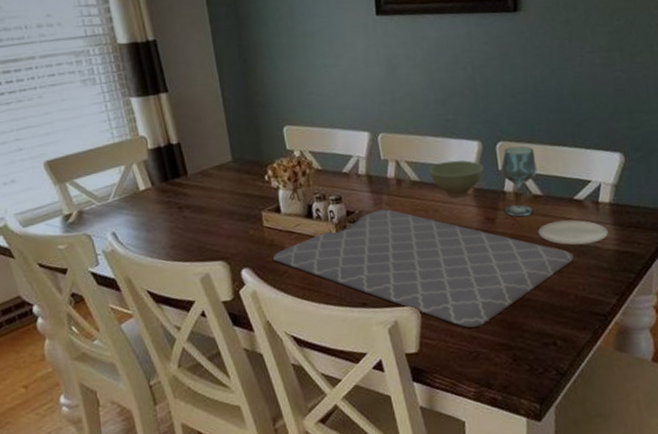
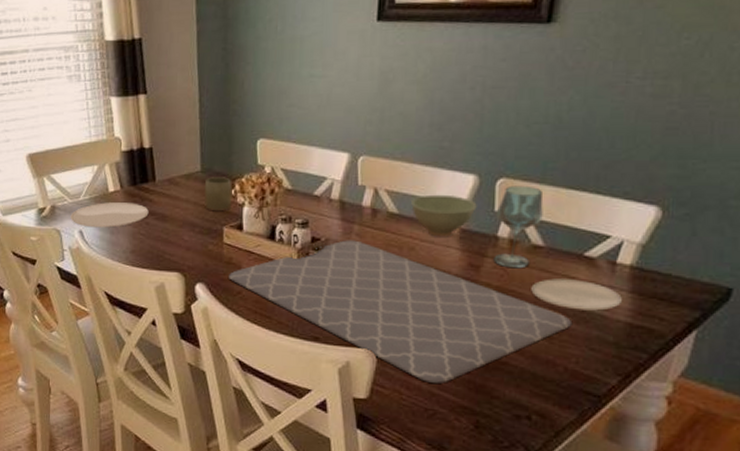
plate: none [100,198,185,228] -> present [70,202,149,228]
mug: none [237,164,267,198] -> present [204,177,232,211]

